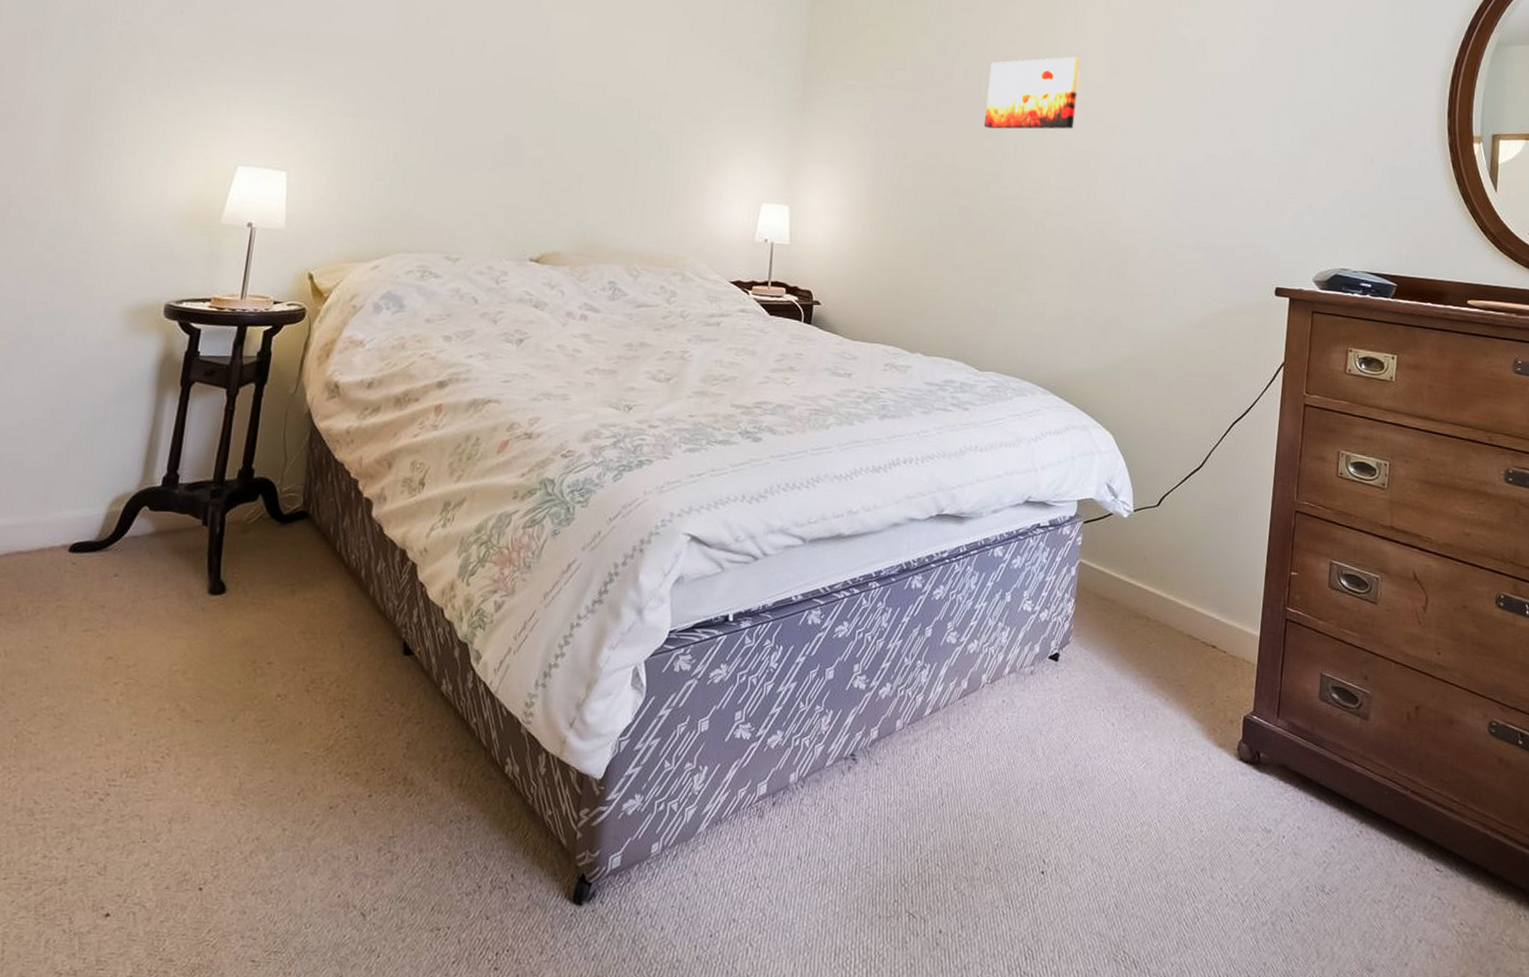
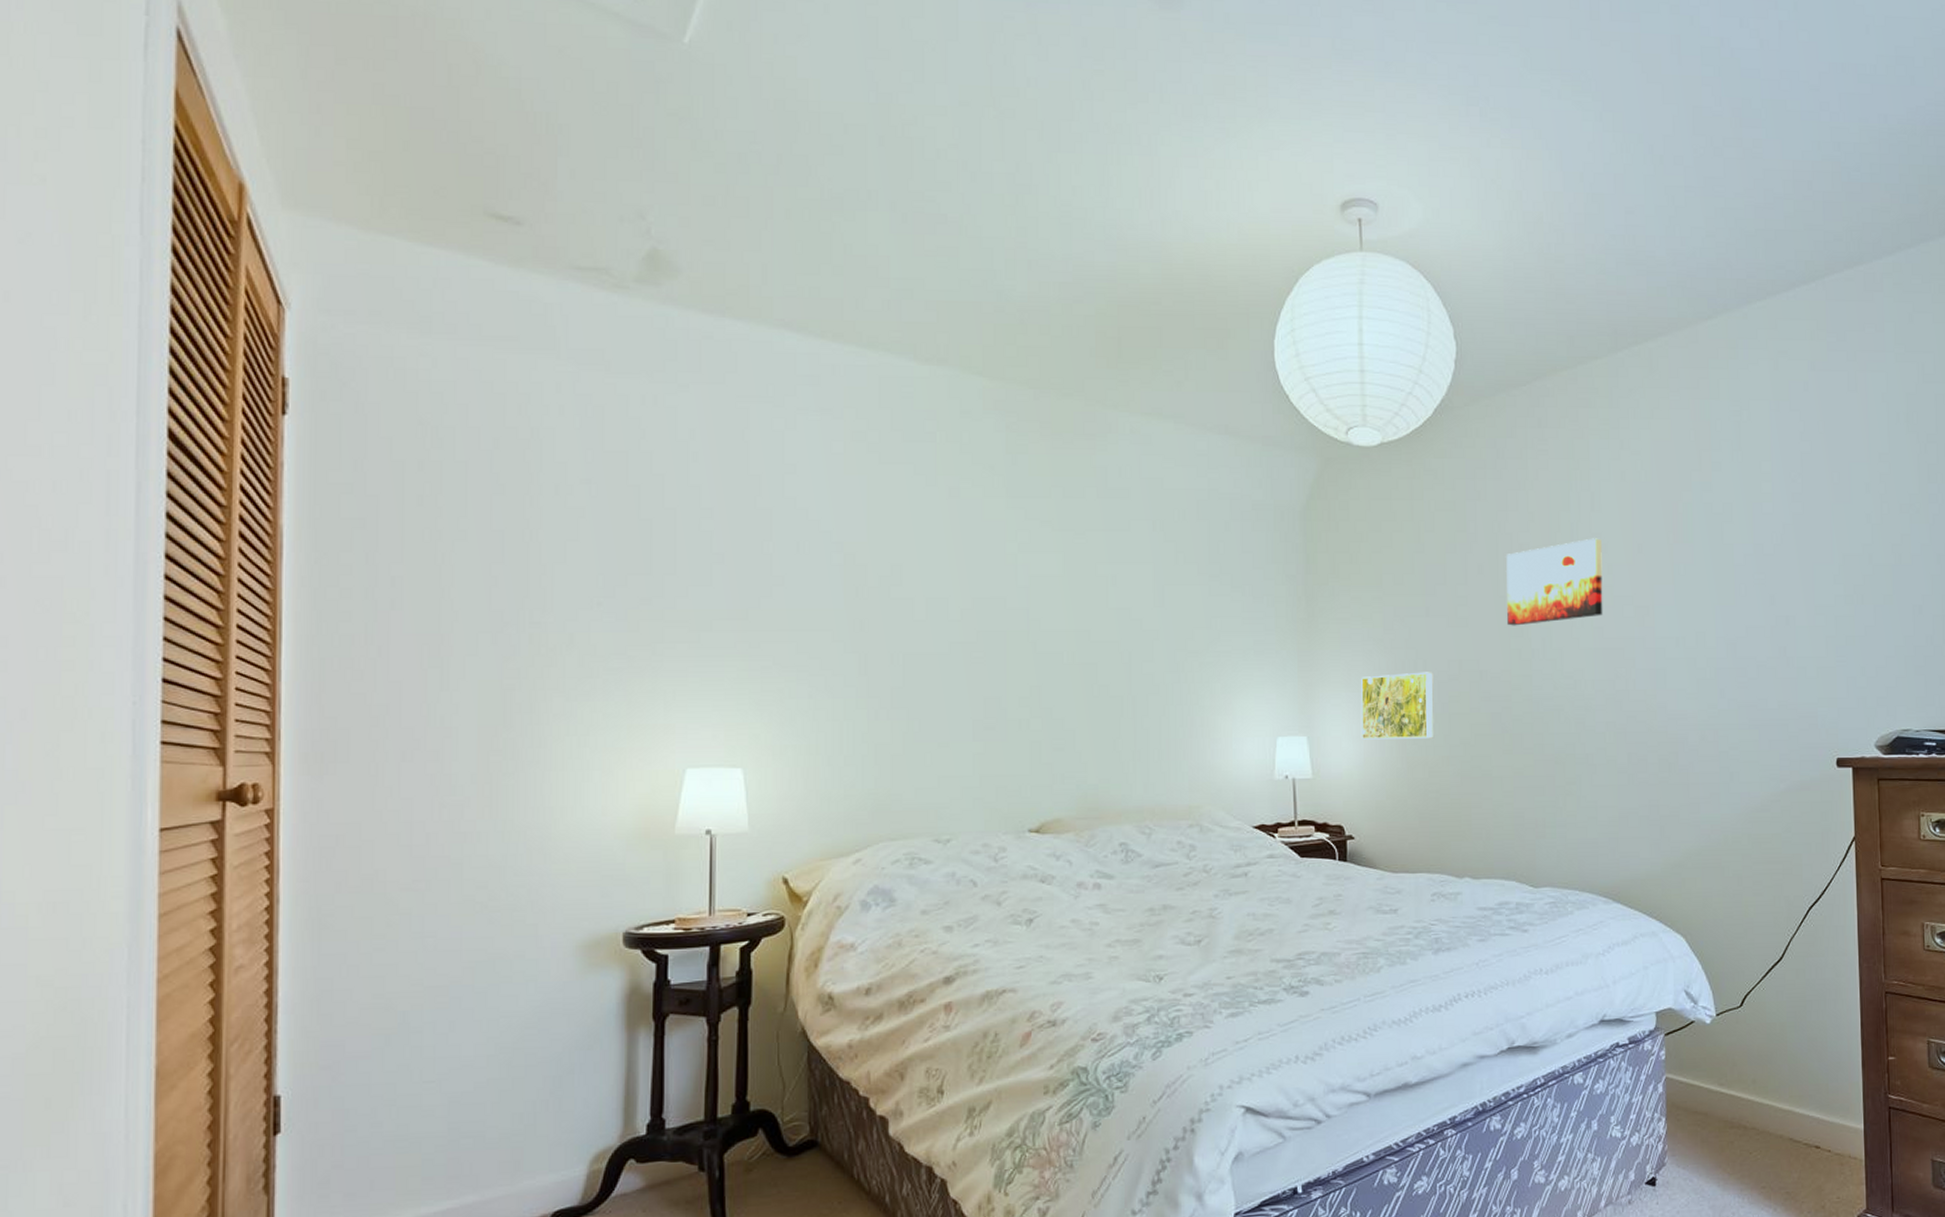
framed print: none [838,158,911,222] -> present [1360,672,1434,740]

